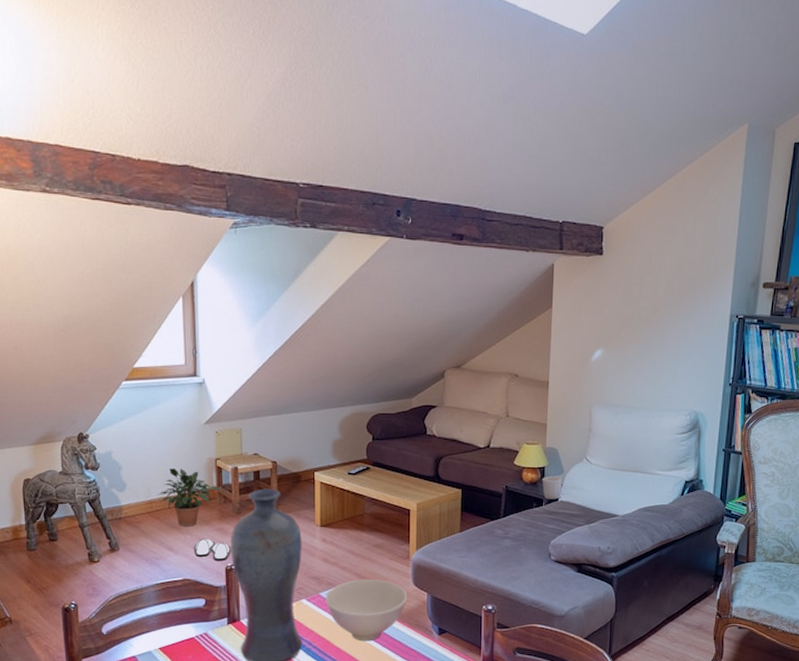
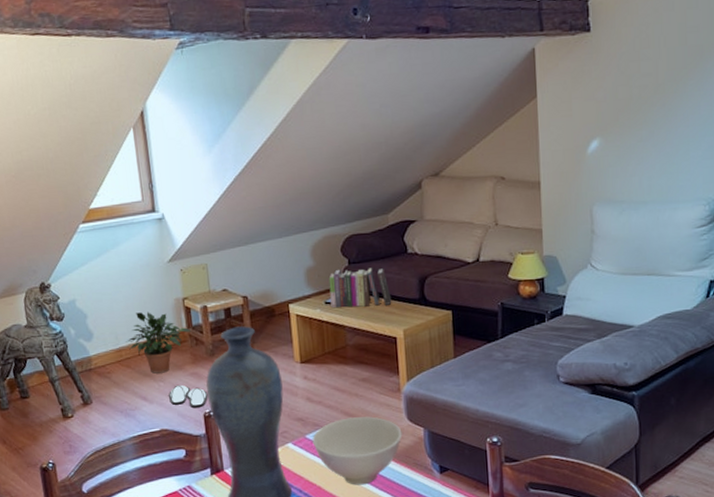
books: none [353,443,409,481] -> present [328,268,392,308]
mug: present [541,476,562,500] -> none [541,287,566,314]

